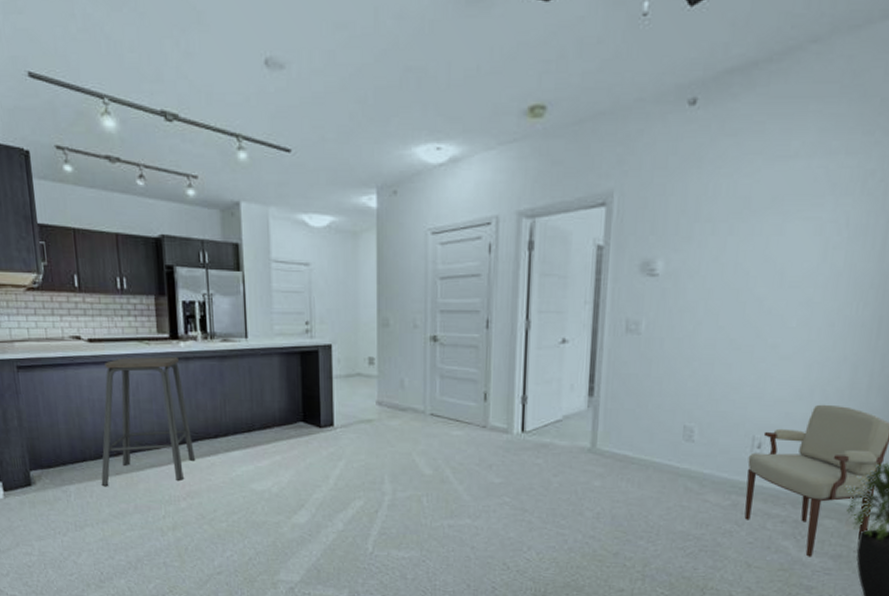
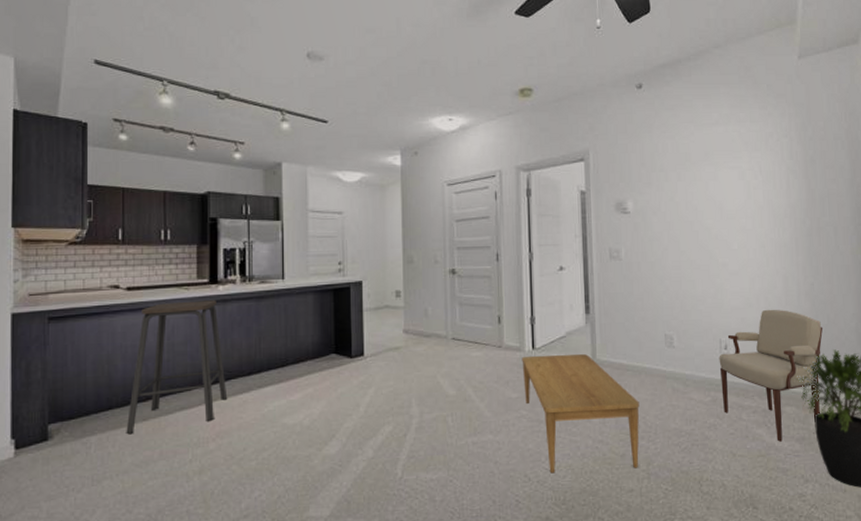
coffee table: none [508,440,642,569] -> present [521,354,639,474]

